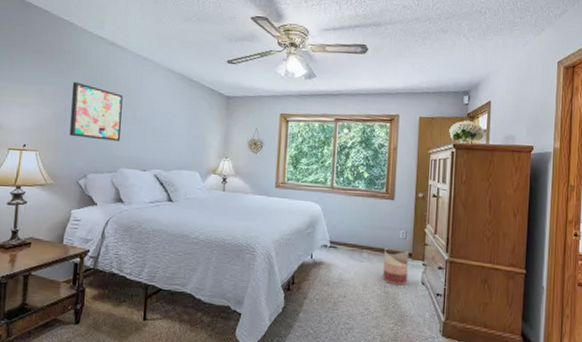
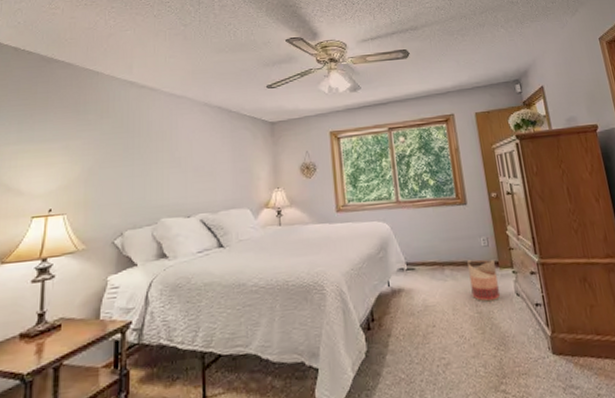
wall art: present [69,82,123,141] -> none [101,132,159,192]

